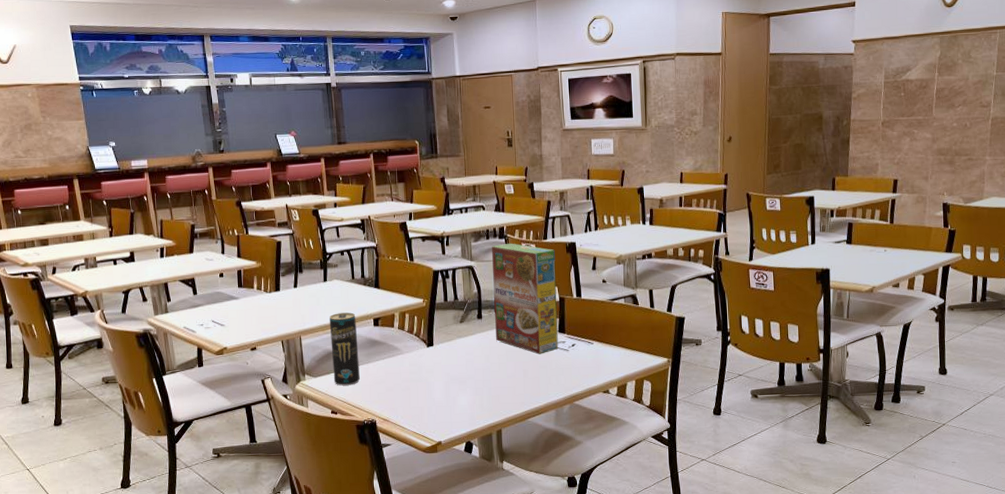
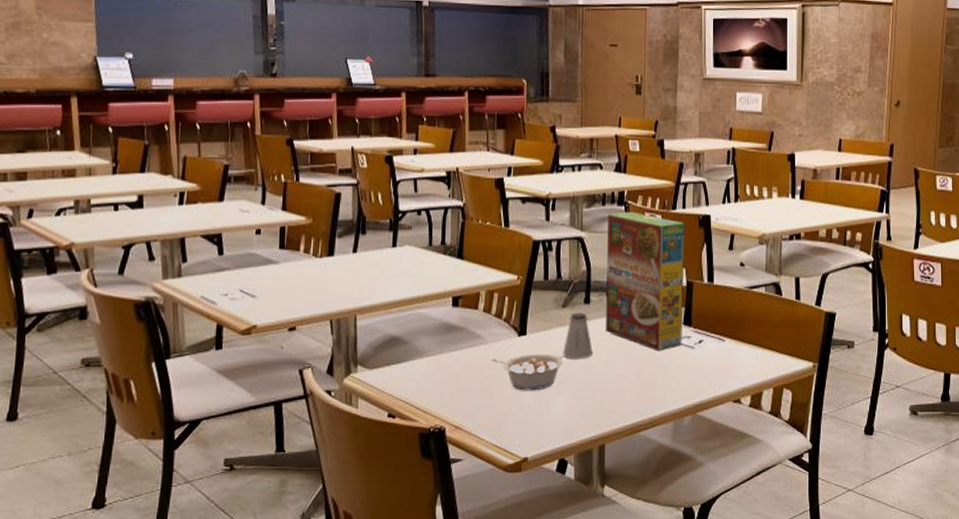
beverage can: present [329,312,360,386] -> none [394,288,430,382]
legume: none [407,360,465,390] -> present [491,353,564,391]
saltshaker: none [463,326,487,364] -> present [563,312,593,359]

